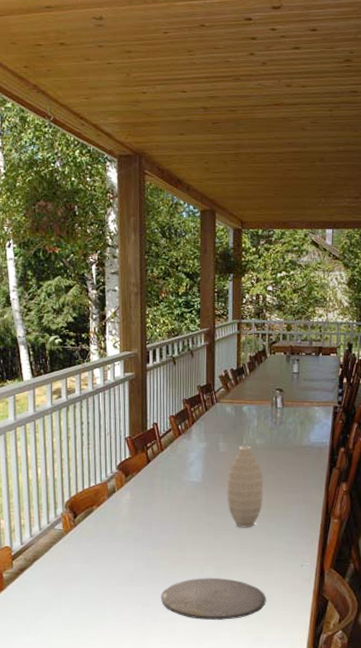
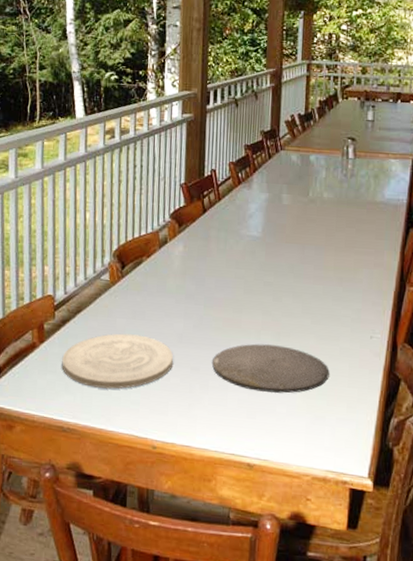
plate: none [22,577,126,628] -> present [62,333,174,389]
vase: present [226,445,264,528] -> none [288,198,331,291]

